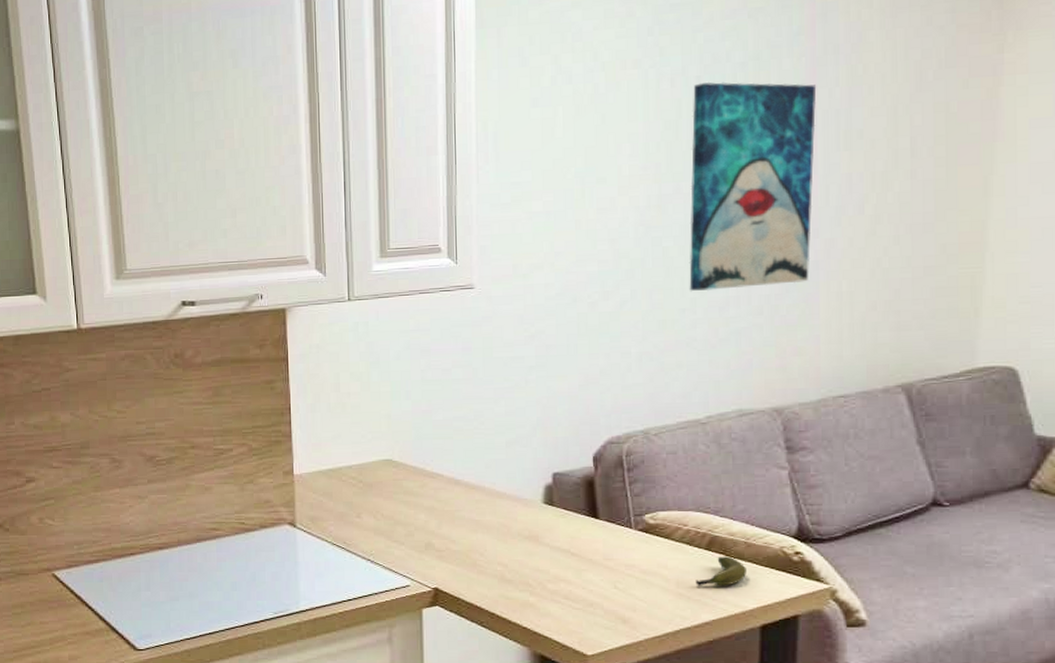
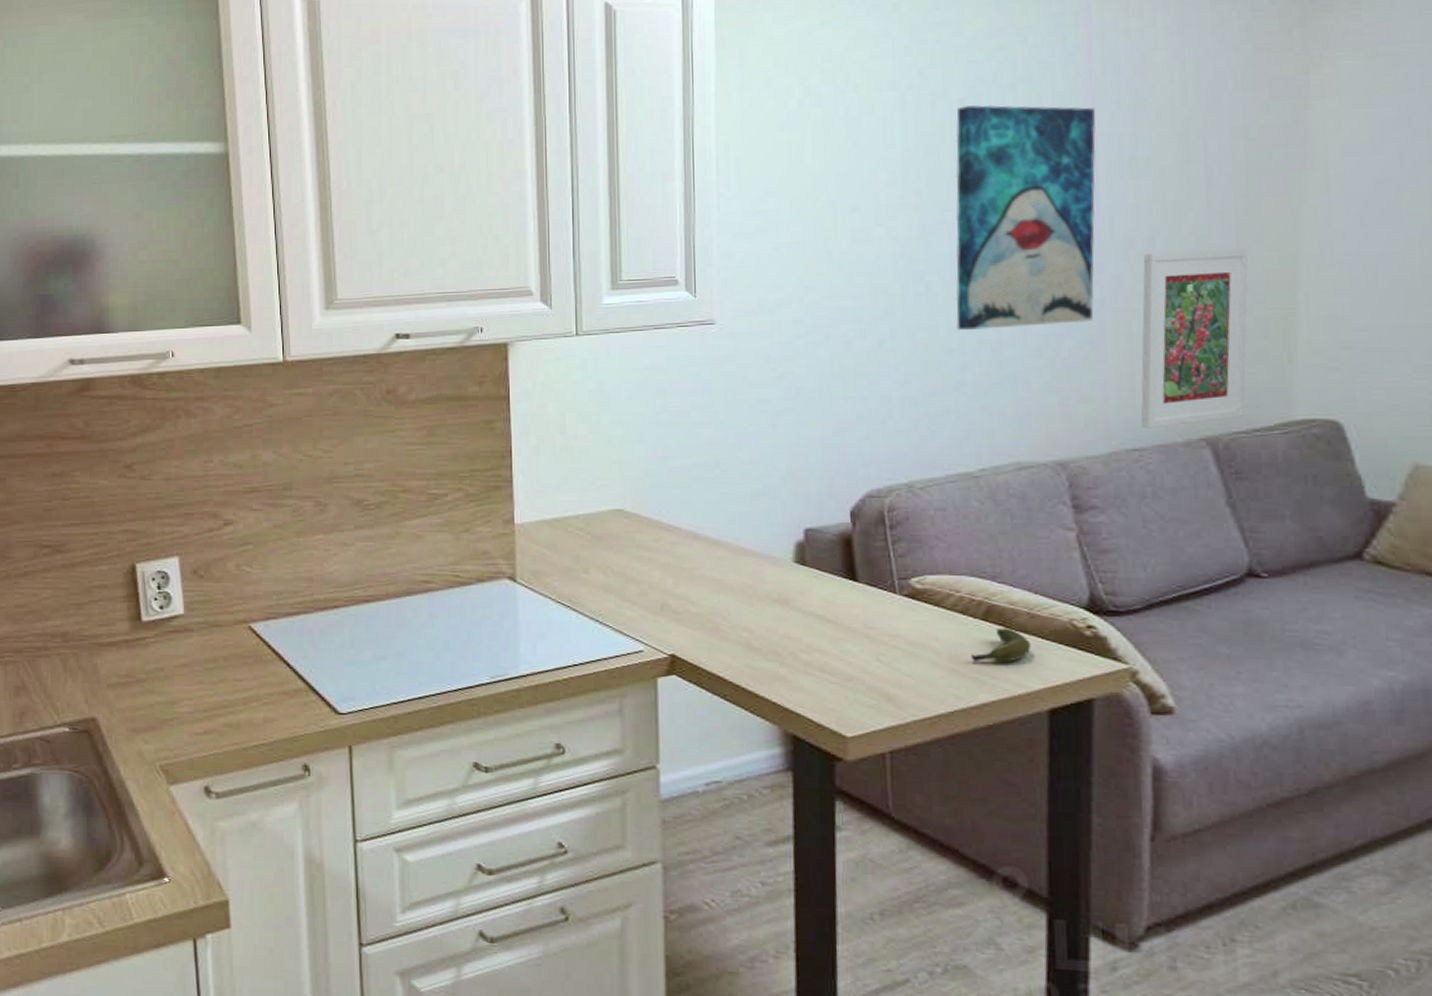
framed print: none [846,213,945,377] -> present [1141,248,1249,429]

